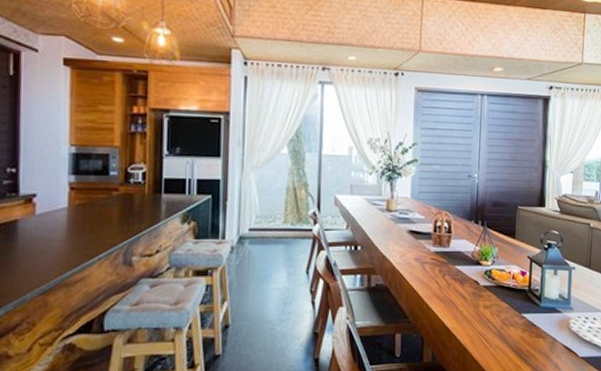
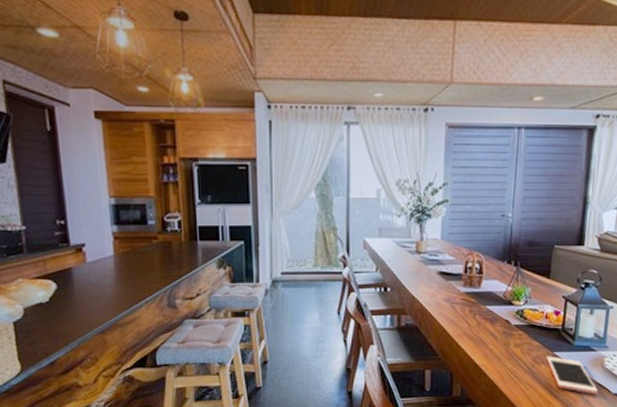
cell phone: none [515,318,566,358] -> present [546,356,599,395]

